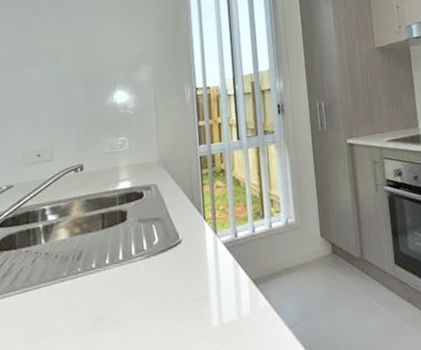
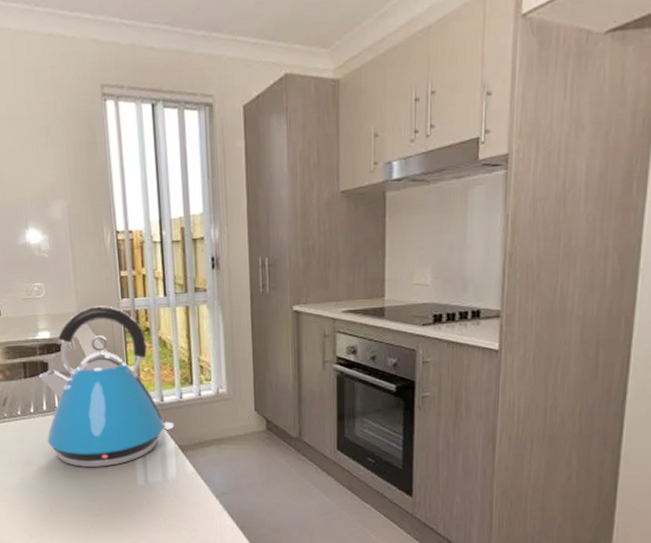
kettle: none [117,152,248,316] -> present [39,306,175,468]

